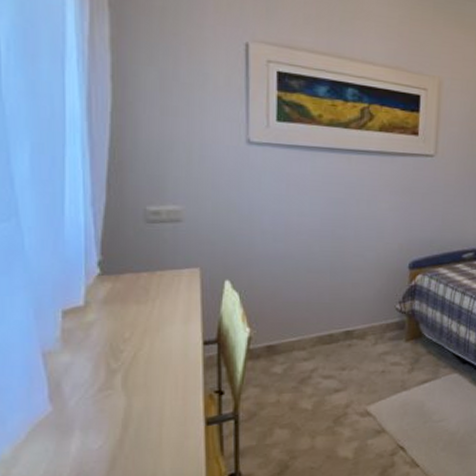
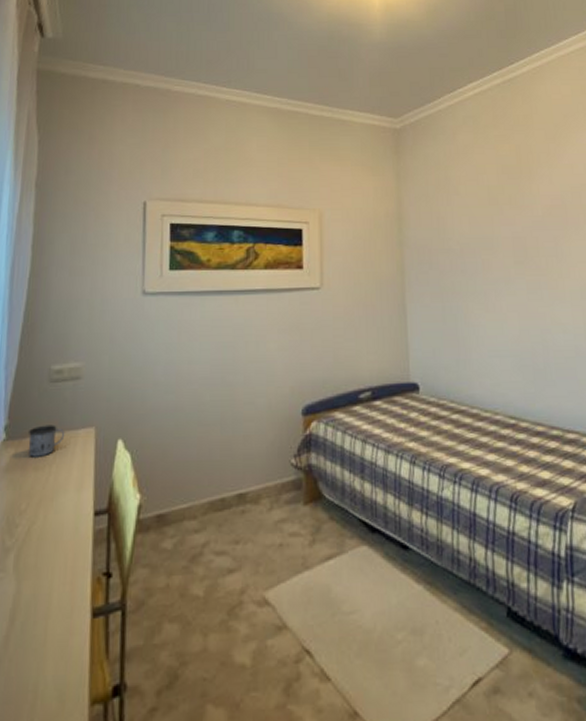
mug: none [125,263,168,292] -> present [28,425,65,457]

